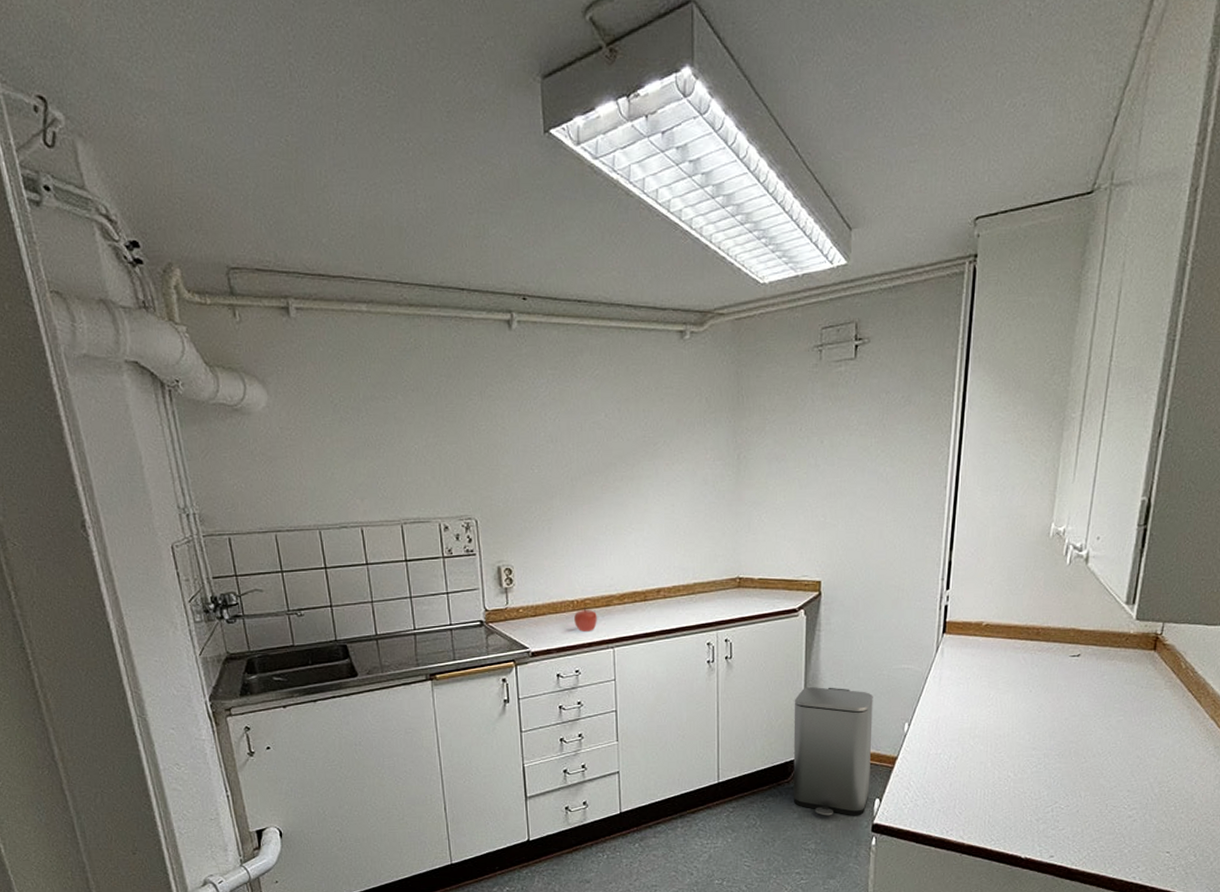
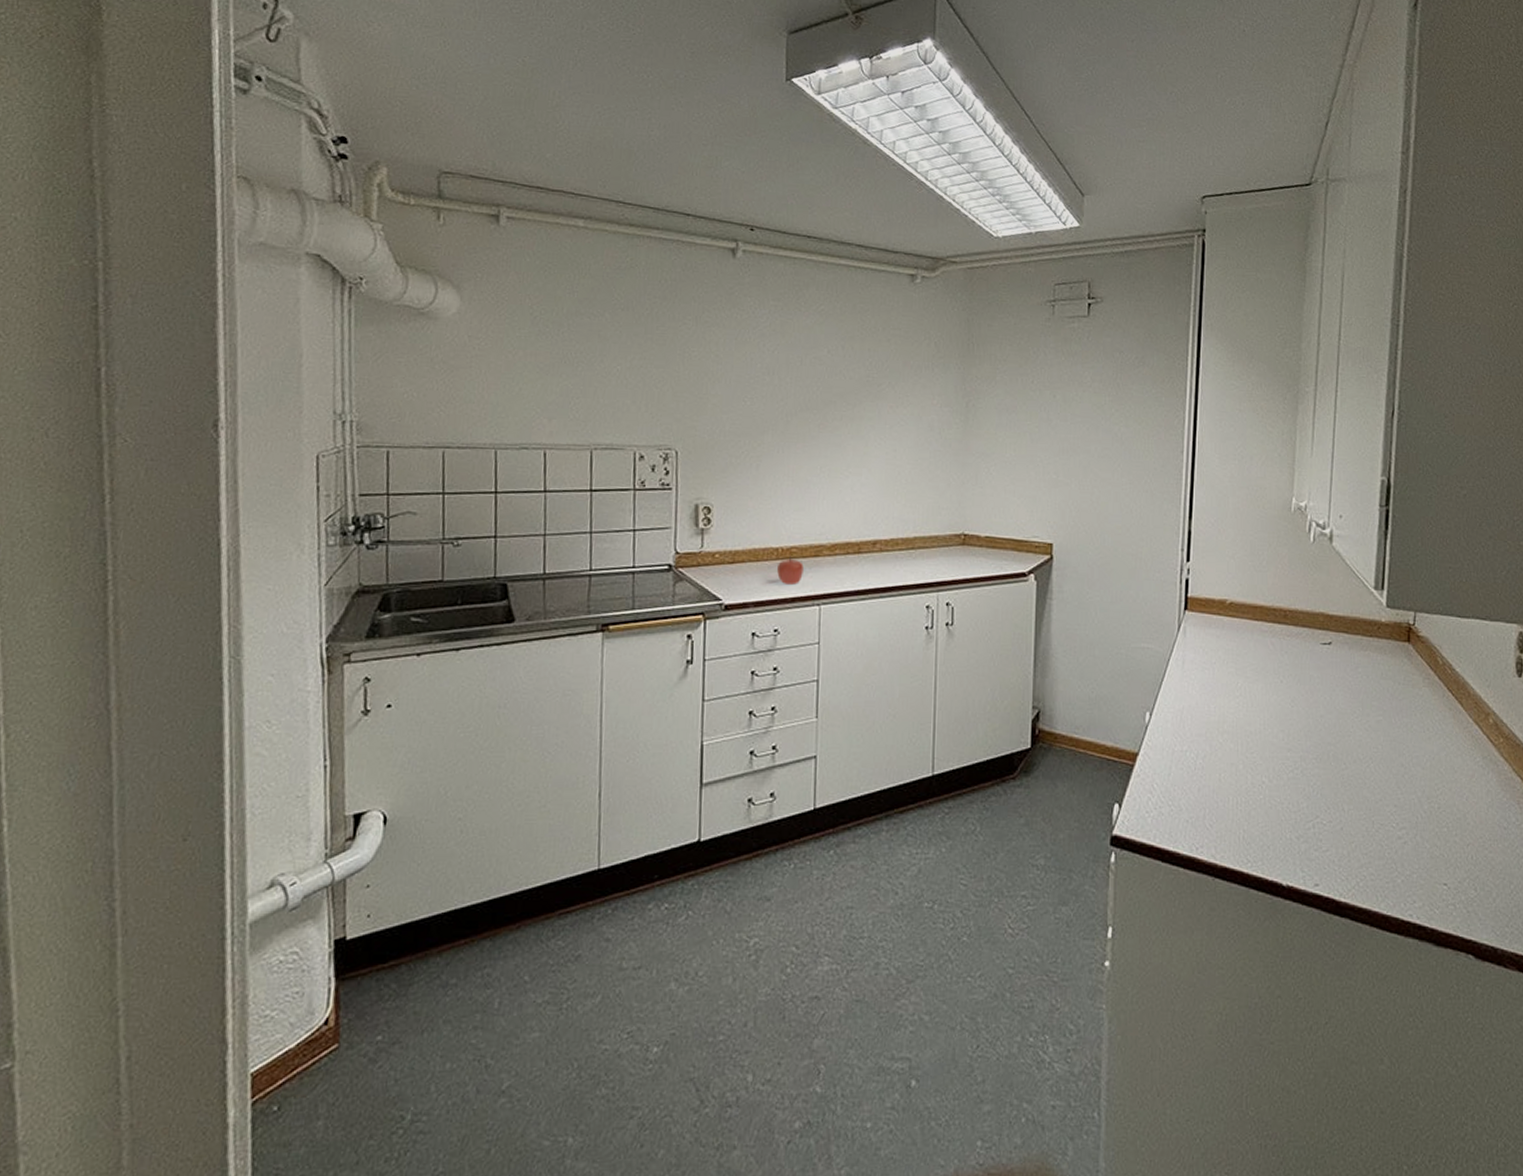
pedal bin: present [793,687,873,816] -> none [1019,664,1110,825]

